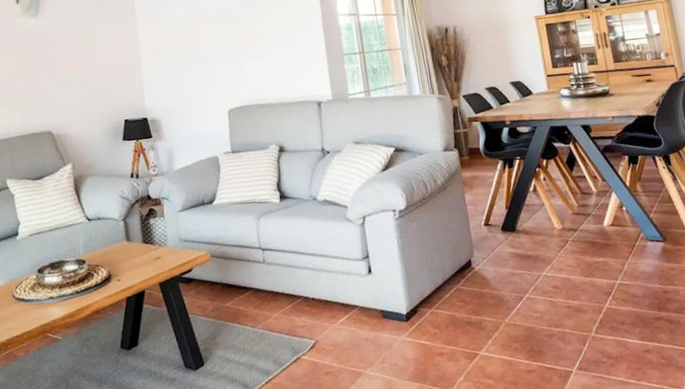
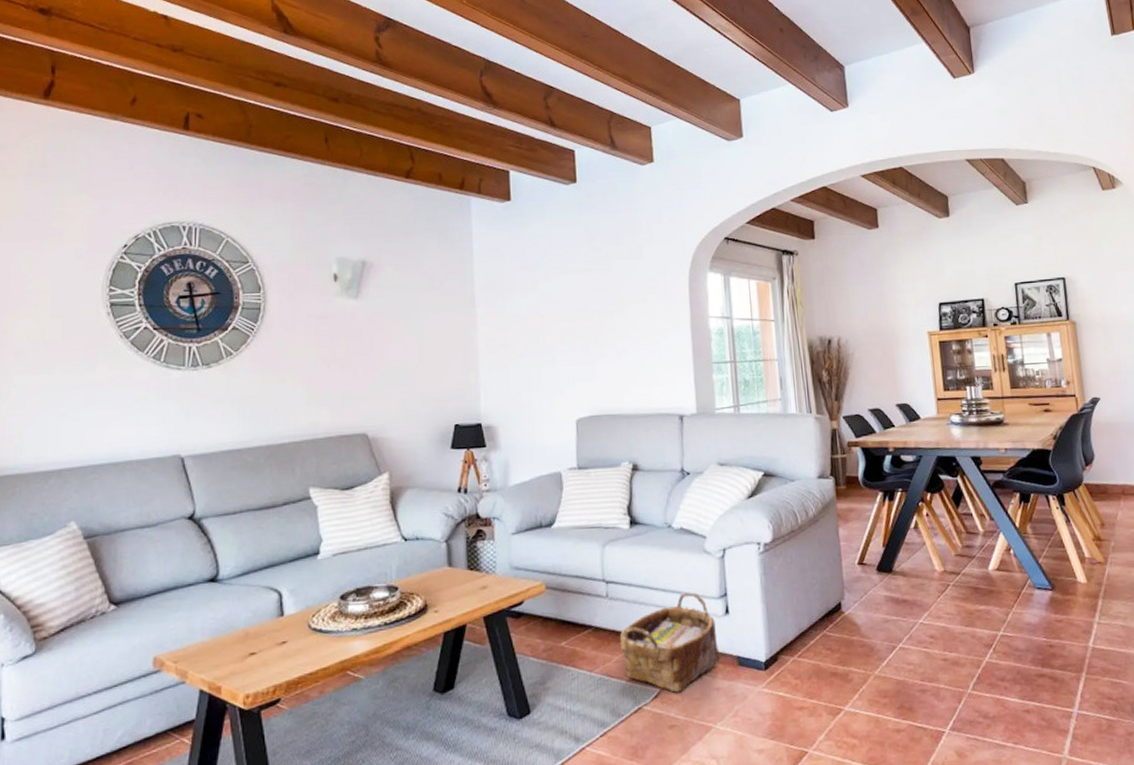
woven basket: none [276,255,367,344] -> present [619,591,720,693]

